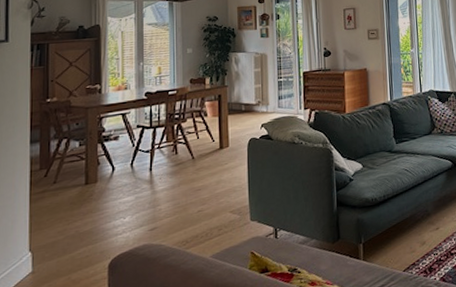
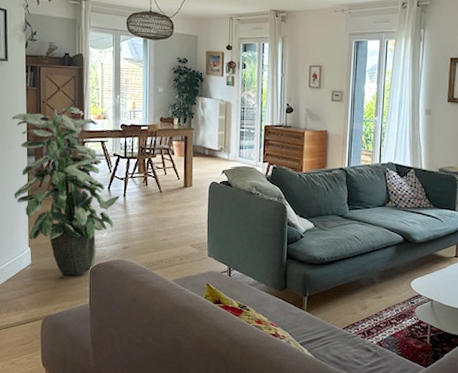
indoor plant: none [11,81,145,278] -> present [12,107,120,276]

